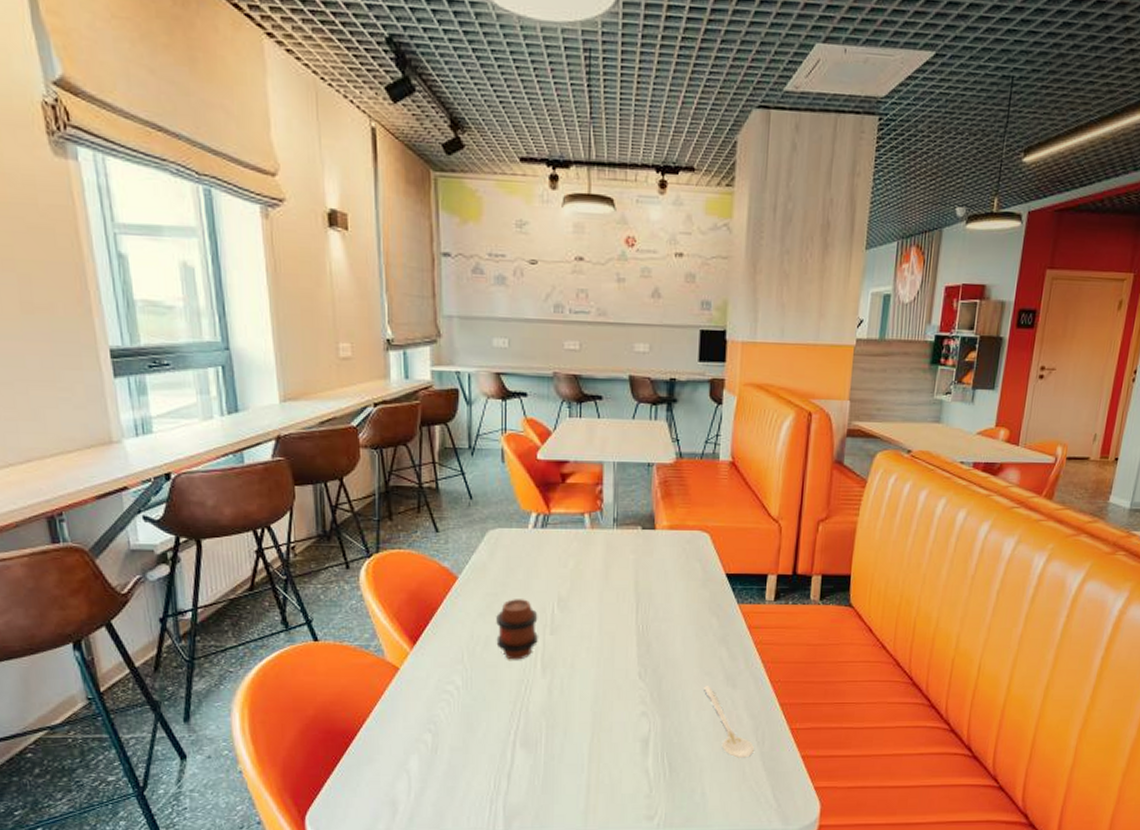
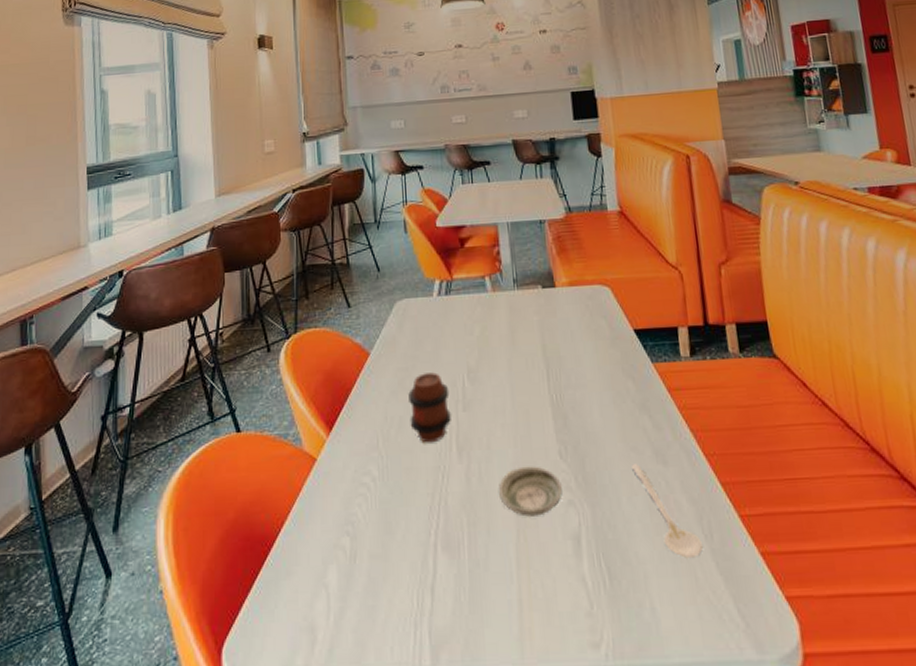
saucer: none [577,683,638,723] -> present [498,466,563,517]

